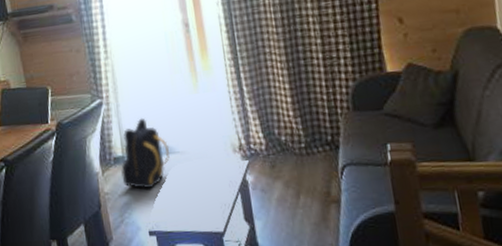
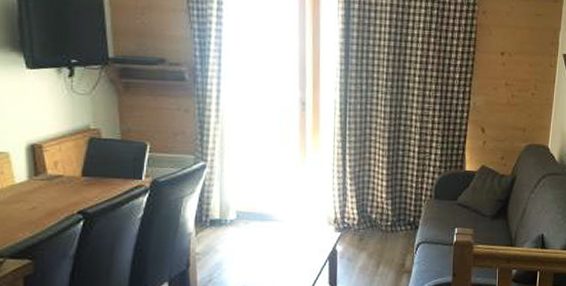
backpack: present [121,118,170,189] -> none [216,185,269,252]

